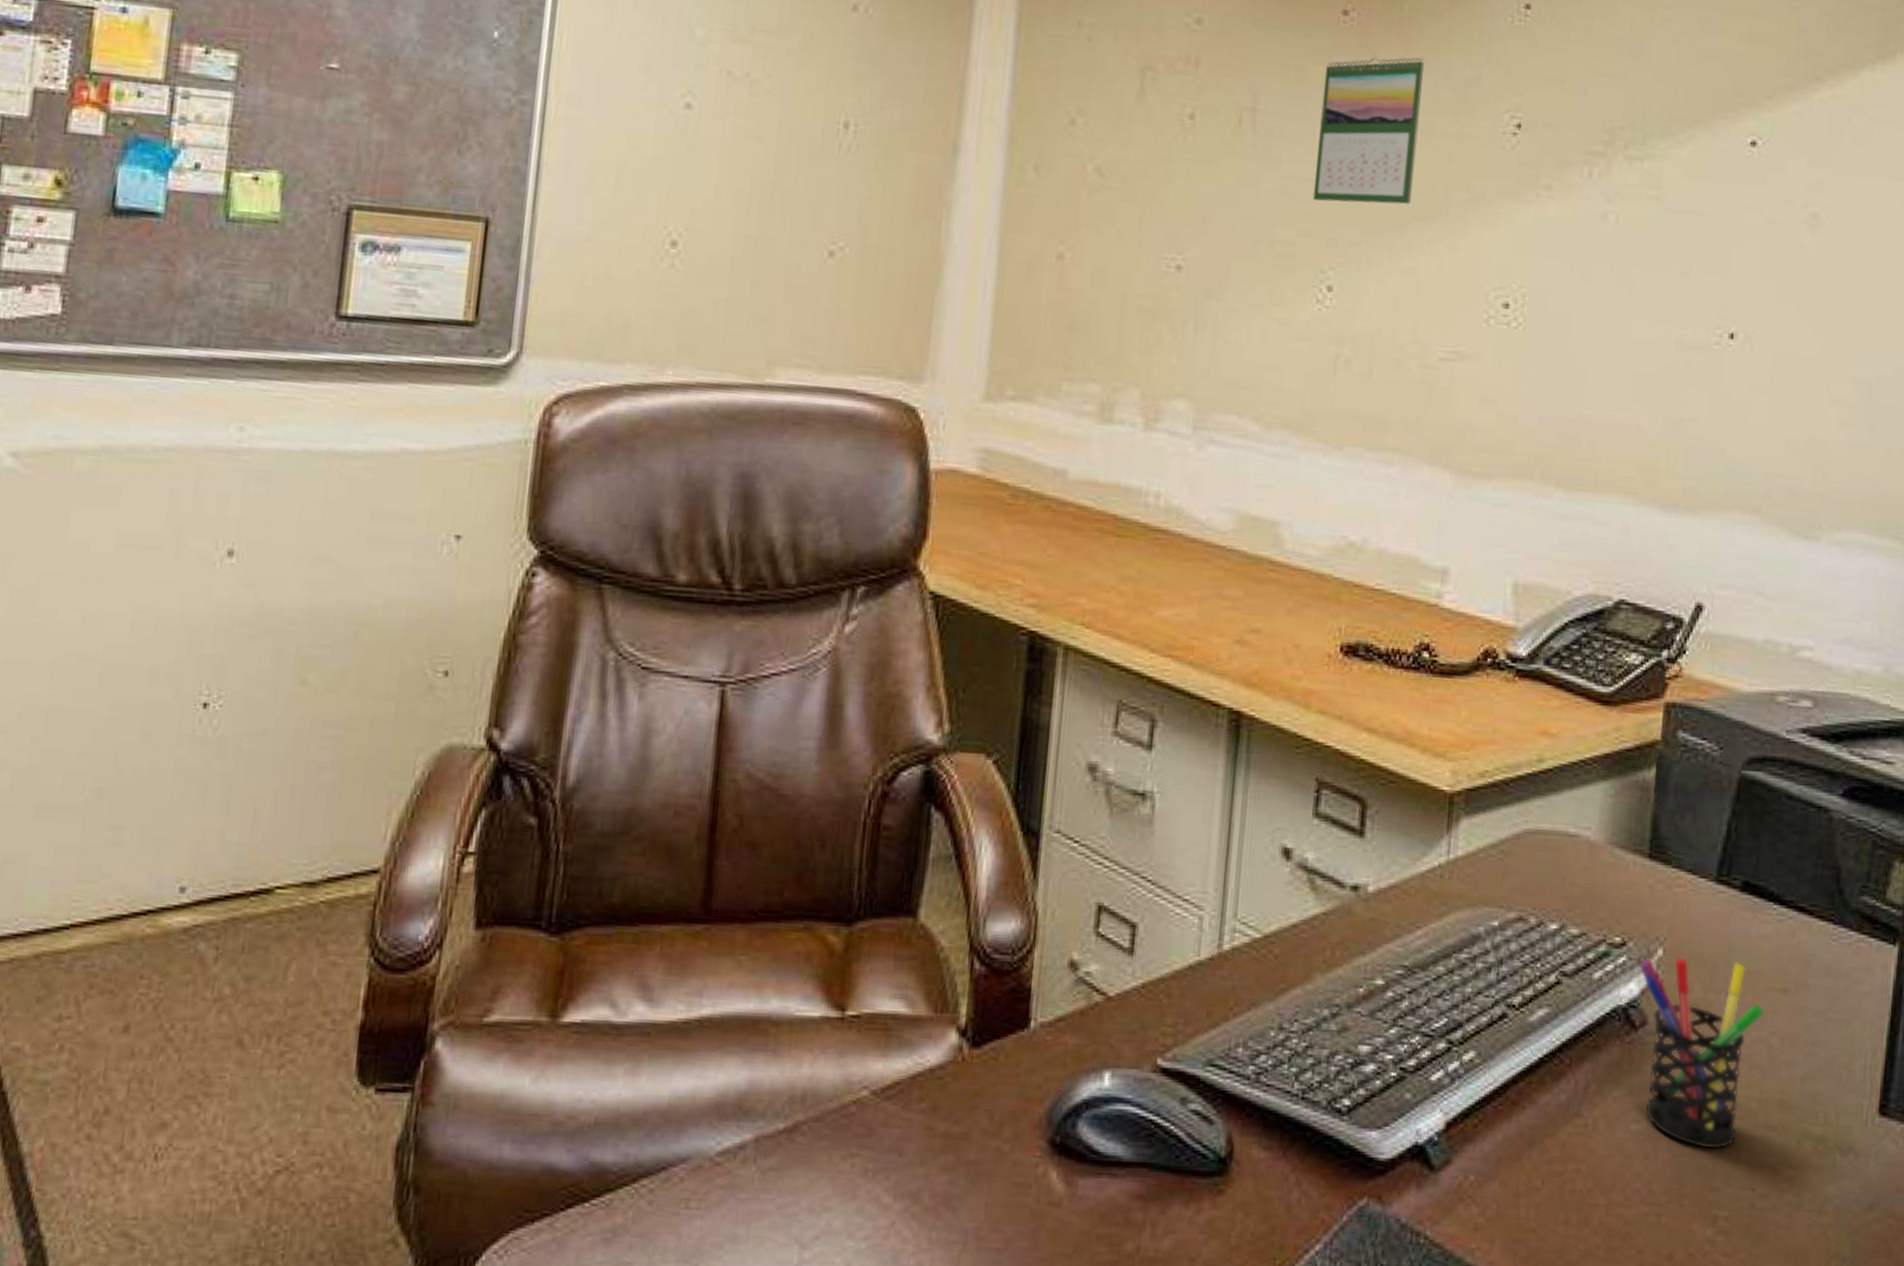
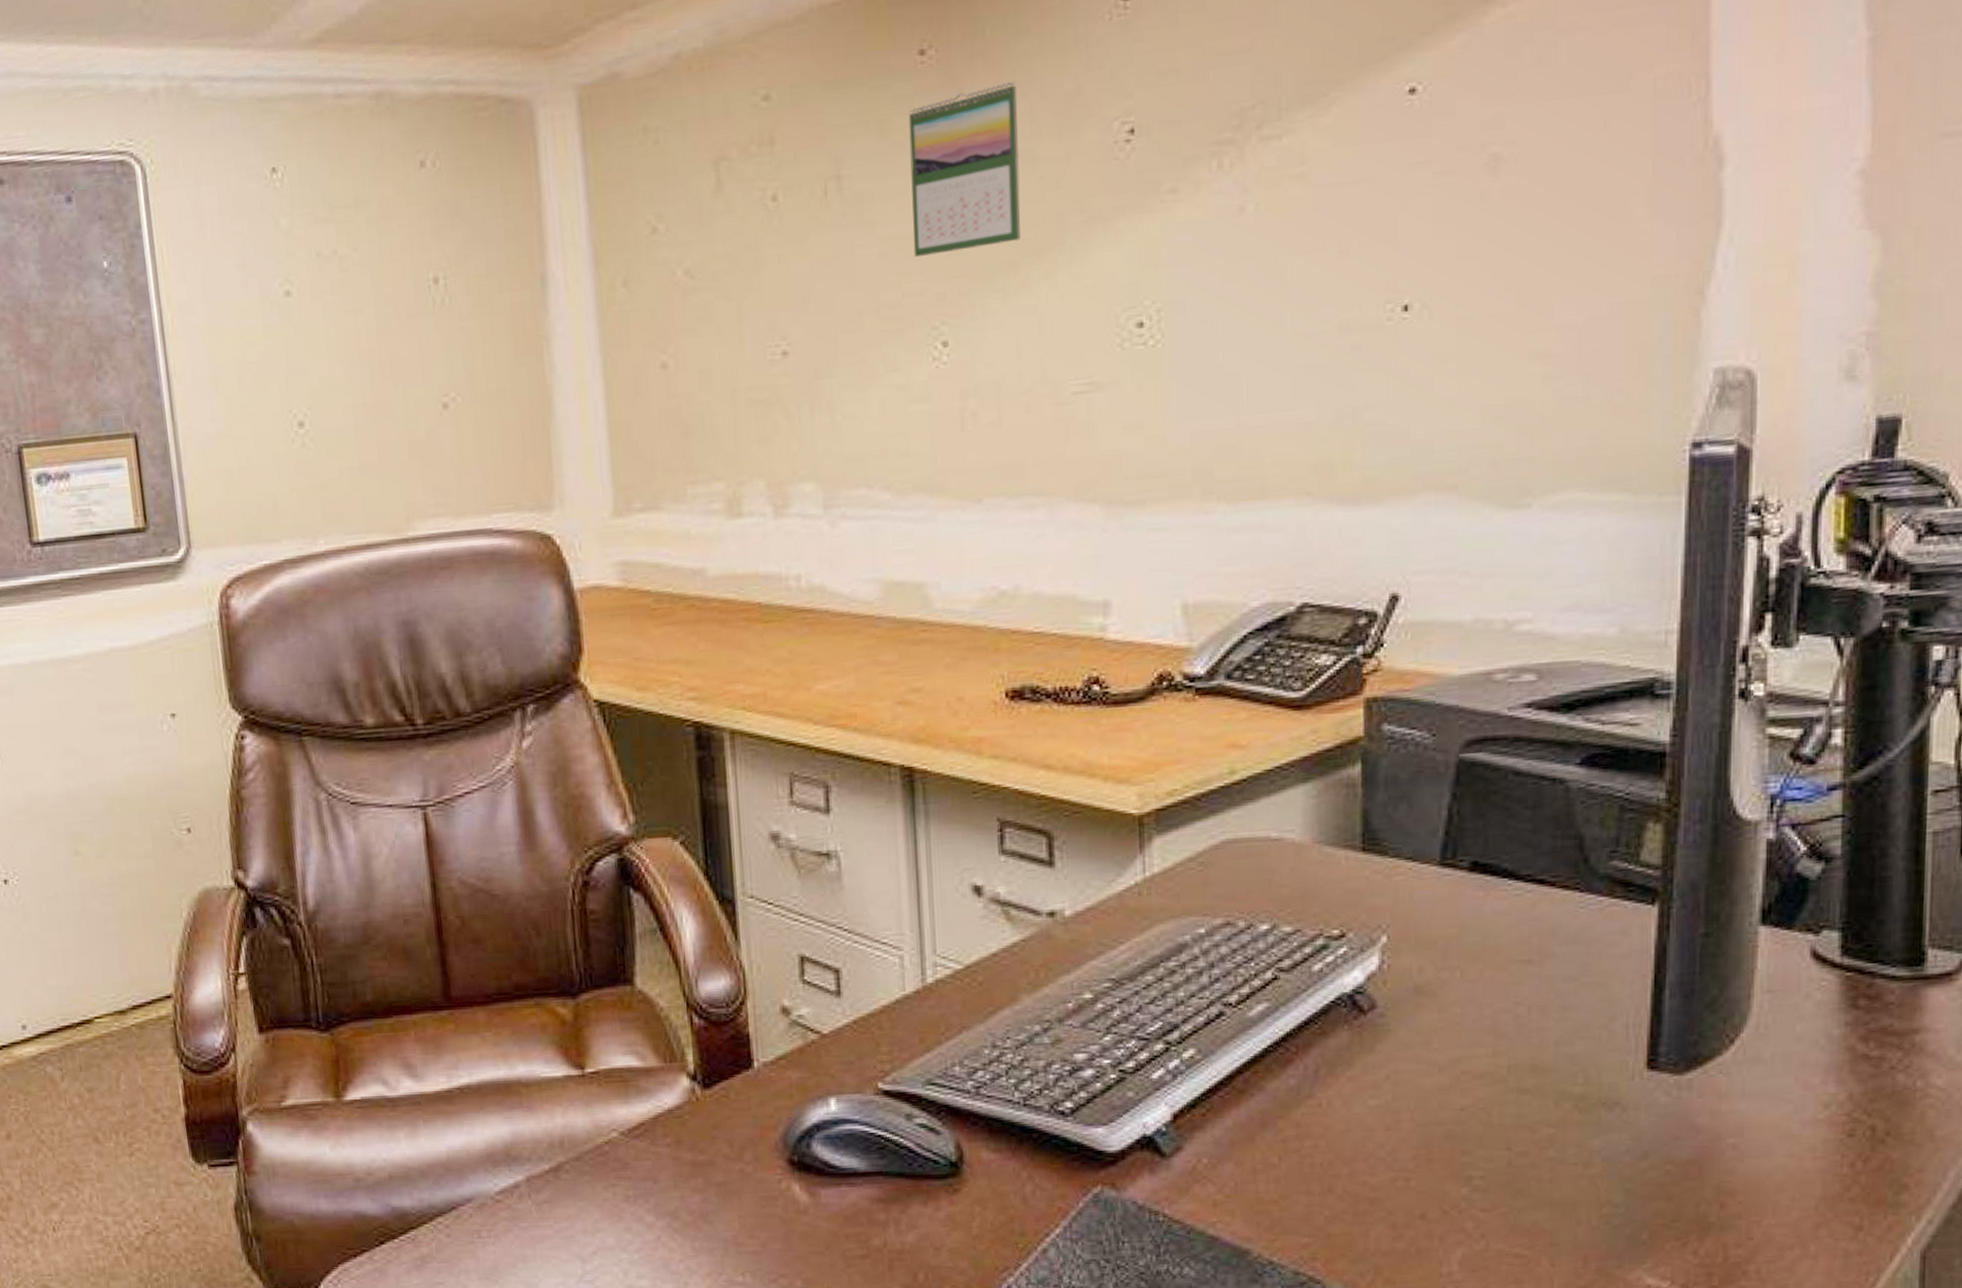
pen holder: present [1639,957,1765,1149] -> none [1362,939,1507,1116]

